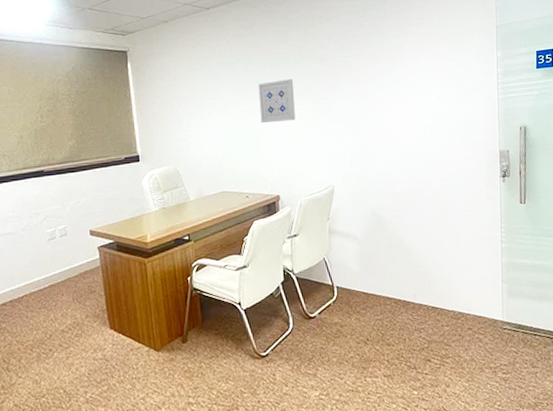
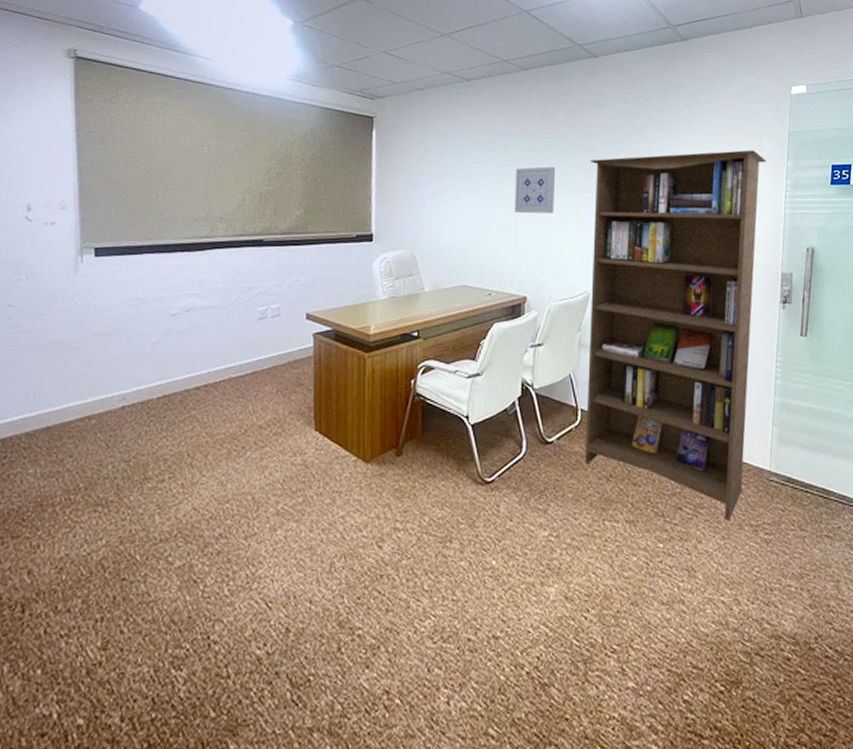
bookcase: none [323,45,481,366] -> present [584,150,766,520]

